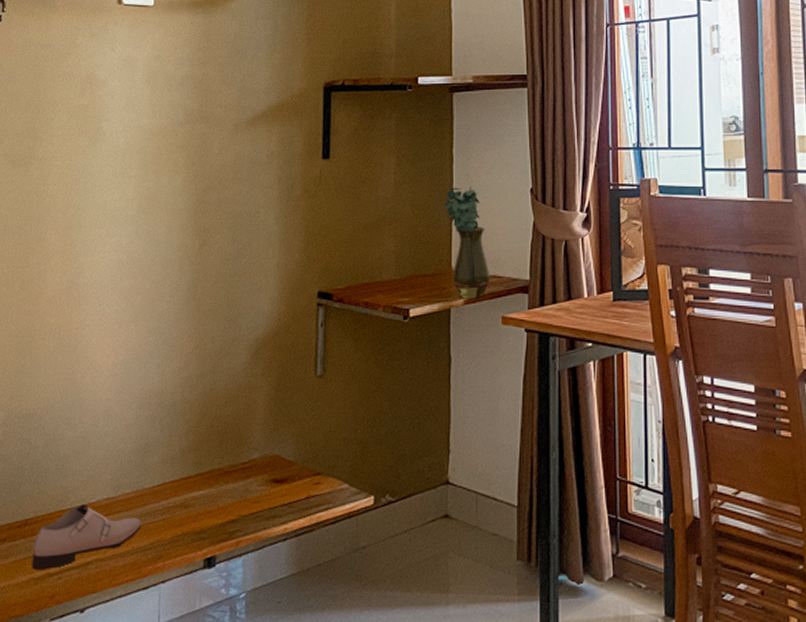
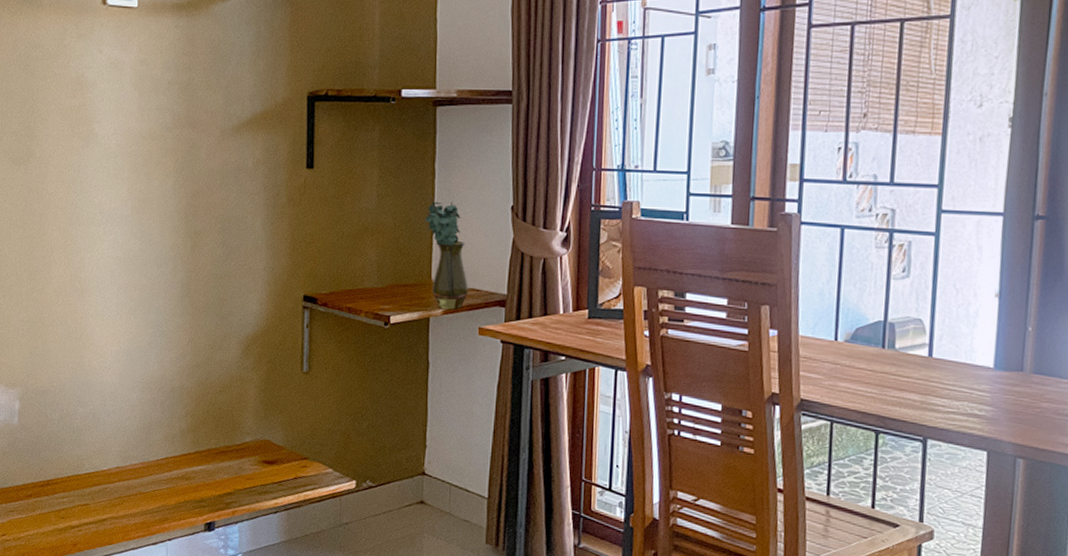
shoe: present [32,504,141,570] -> none [55,471,148,523]

